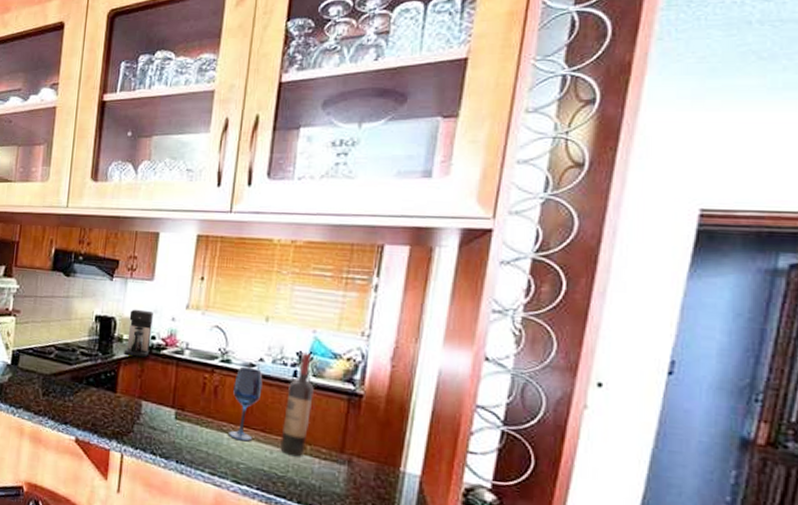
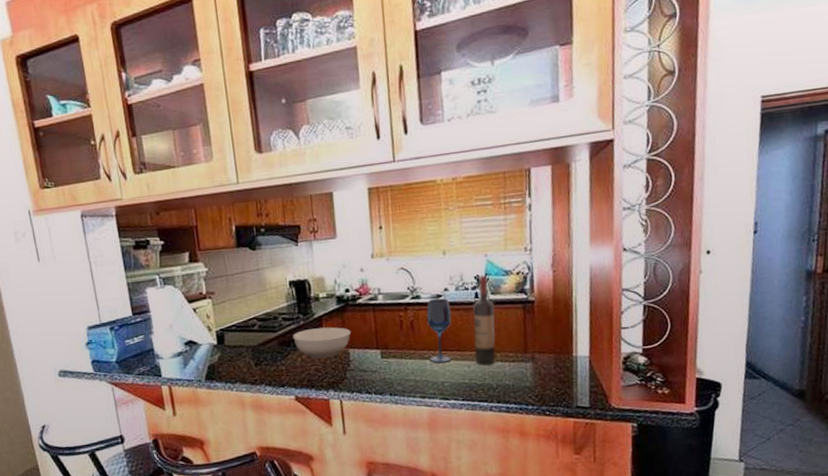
bowl: none [87,369,149,406] -> present [293,327,352,359]
coffee maker: present [124,309,153,358] -> none [320,266,347,312]

